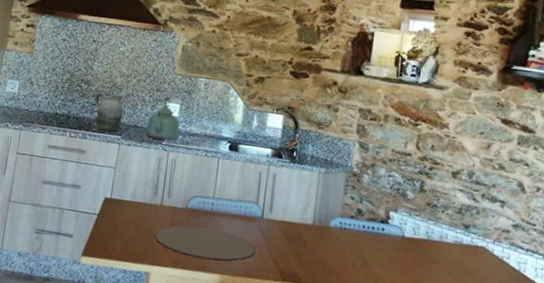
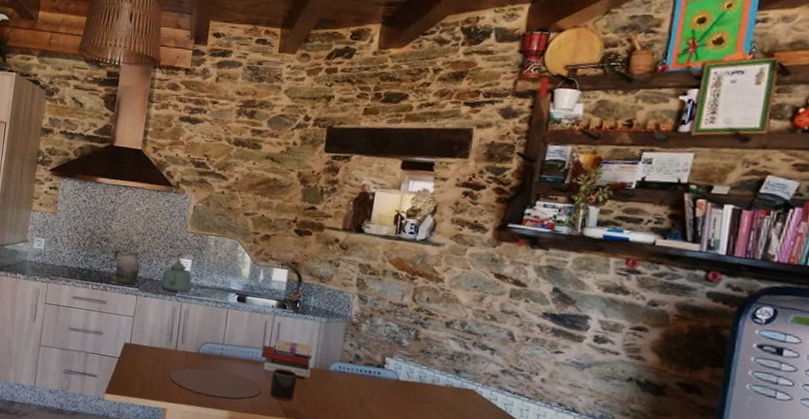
books: none [255,192,311,238] -> present [261,339,313,380]
mug: none [265,225,295,263] -> present [270,368,297,402]

